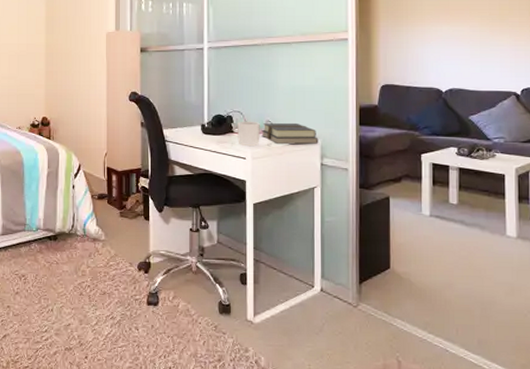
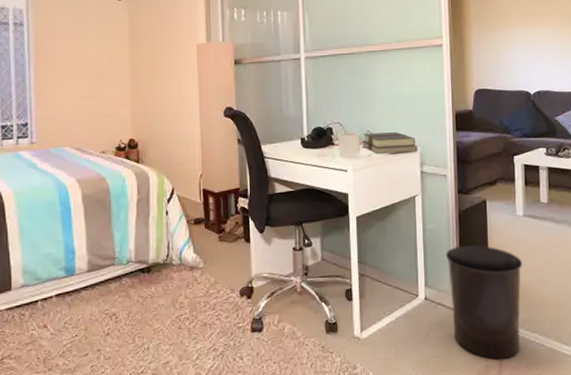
waste bin: none [344,240,428,360] -> present [445,244,523,359]

